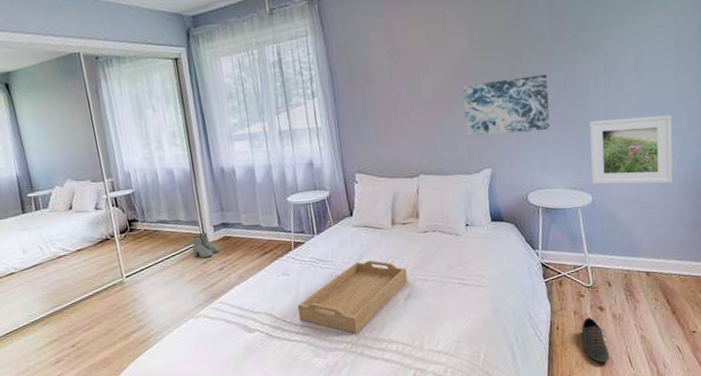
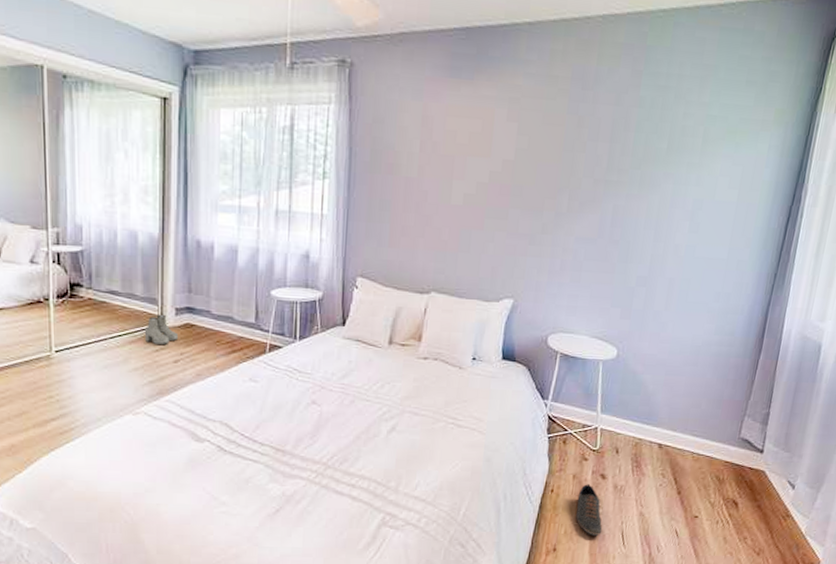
serving tray: present [297,260,408,334] -> none [260,379,396,463]
wall art: present [462,74,550,136] -> none [493,199,595,268]
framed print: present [589,114,673,185] -> none [620,267,720,351]

